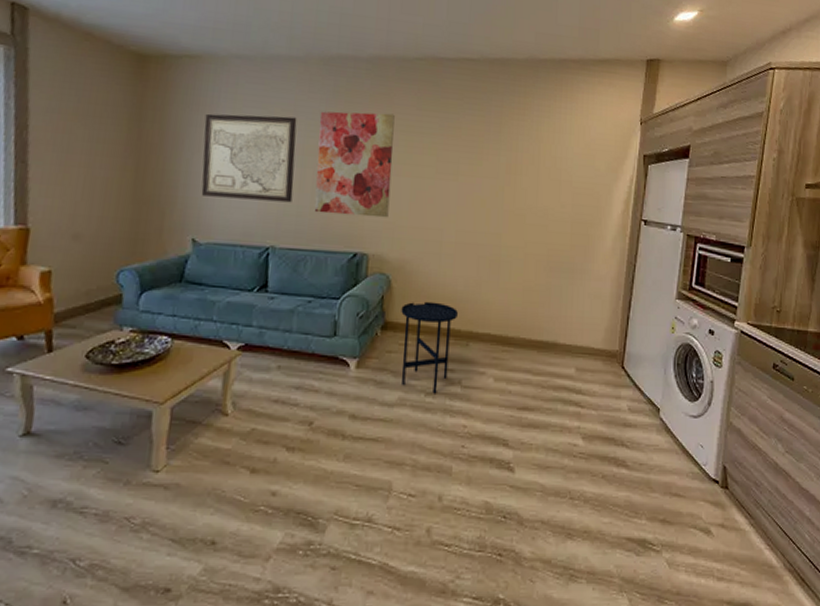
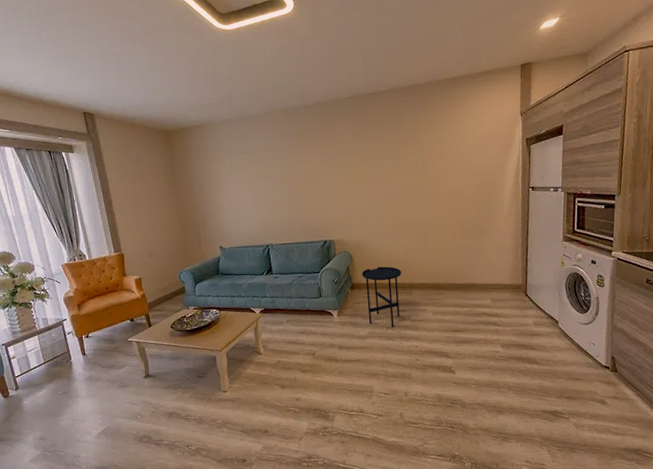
wall art: present [201,113,297,203] -> none [213,155,278,218]
wall art: present [314,111,395,218] -> none [287,141,344,218]

